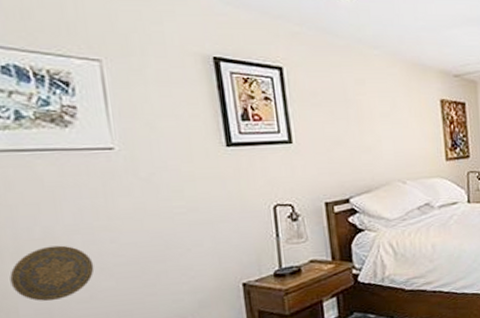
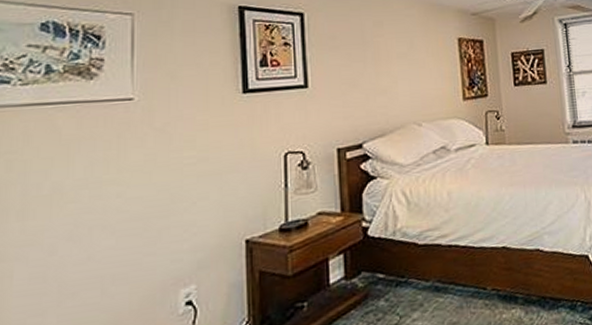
decorative plate: present [10,245,95,302] -> none [11,201,97,264]

